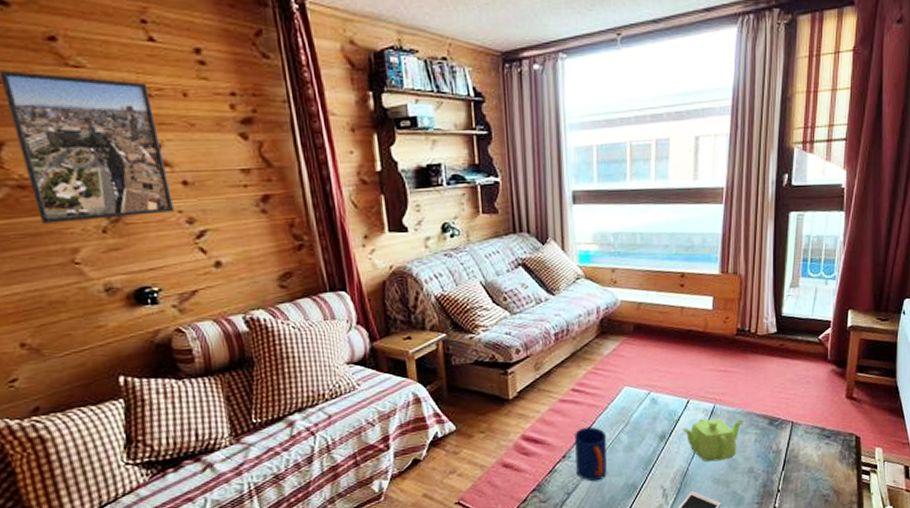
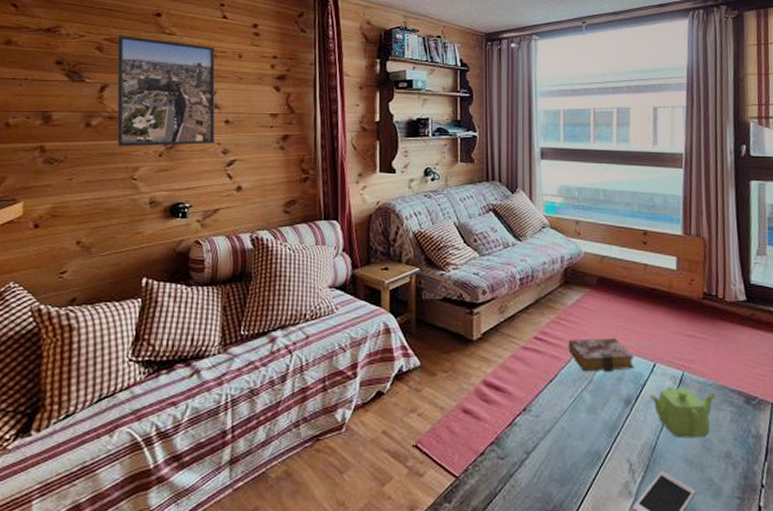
mug: present [575,426,608,482] -> none [536,379,570,443]
book: none [605,381,670,416] -> present [568,338,635,373]

